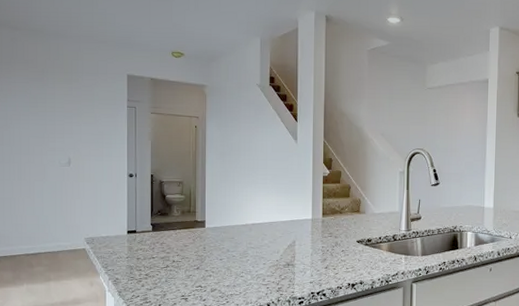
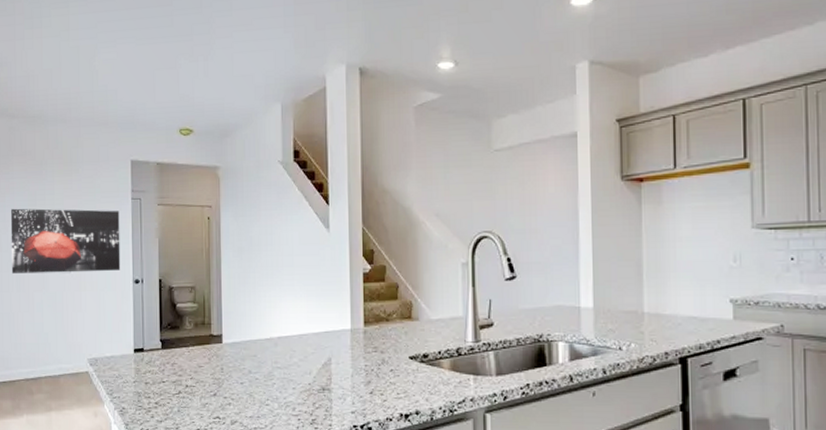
wall art: none [12,108,116,166] -> present [10,208,121,274]

